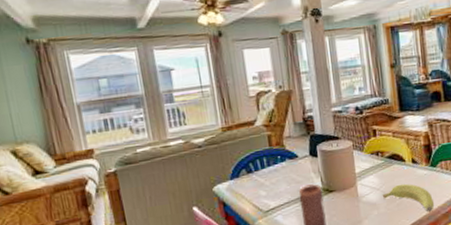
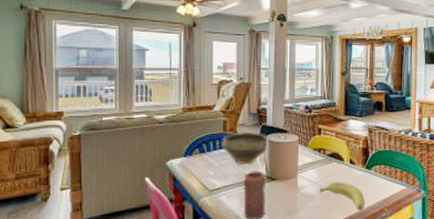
bowl: none [268,143,321,181] -> present [220,131,269,165]

